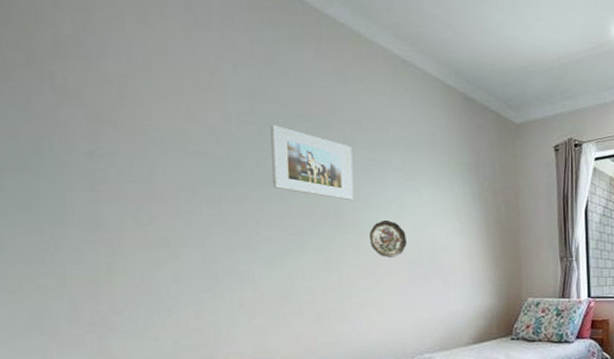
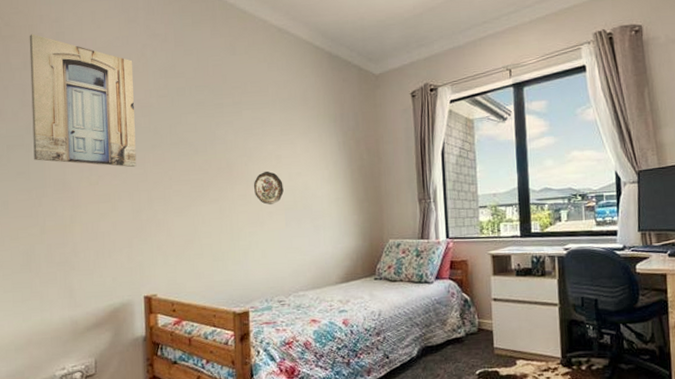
wall art: none [35,21,209,207] -> present [29,33,137,168]
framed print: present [270,125,354,200] -> none [179,96,241,155]

